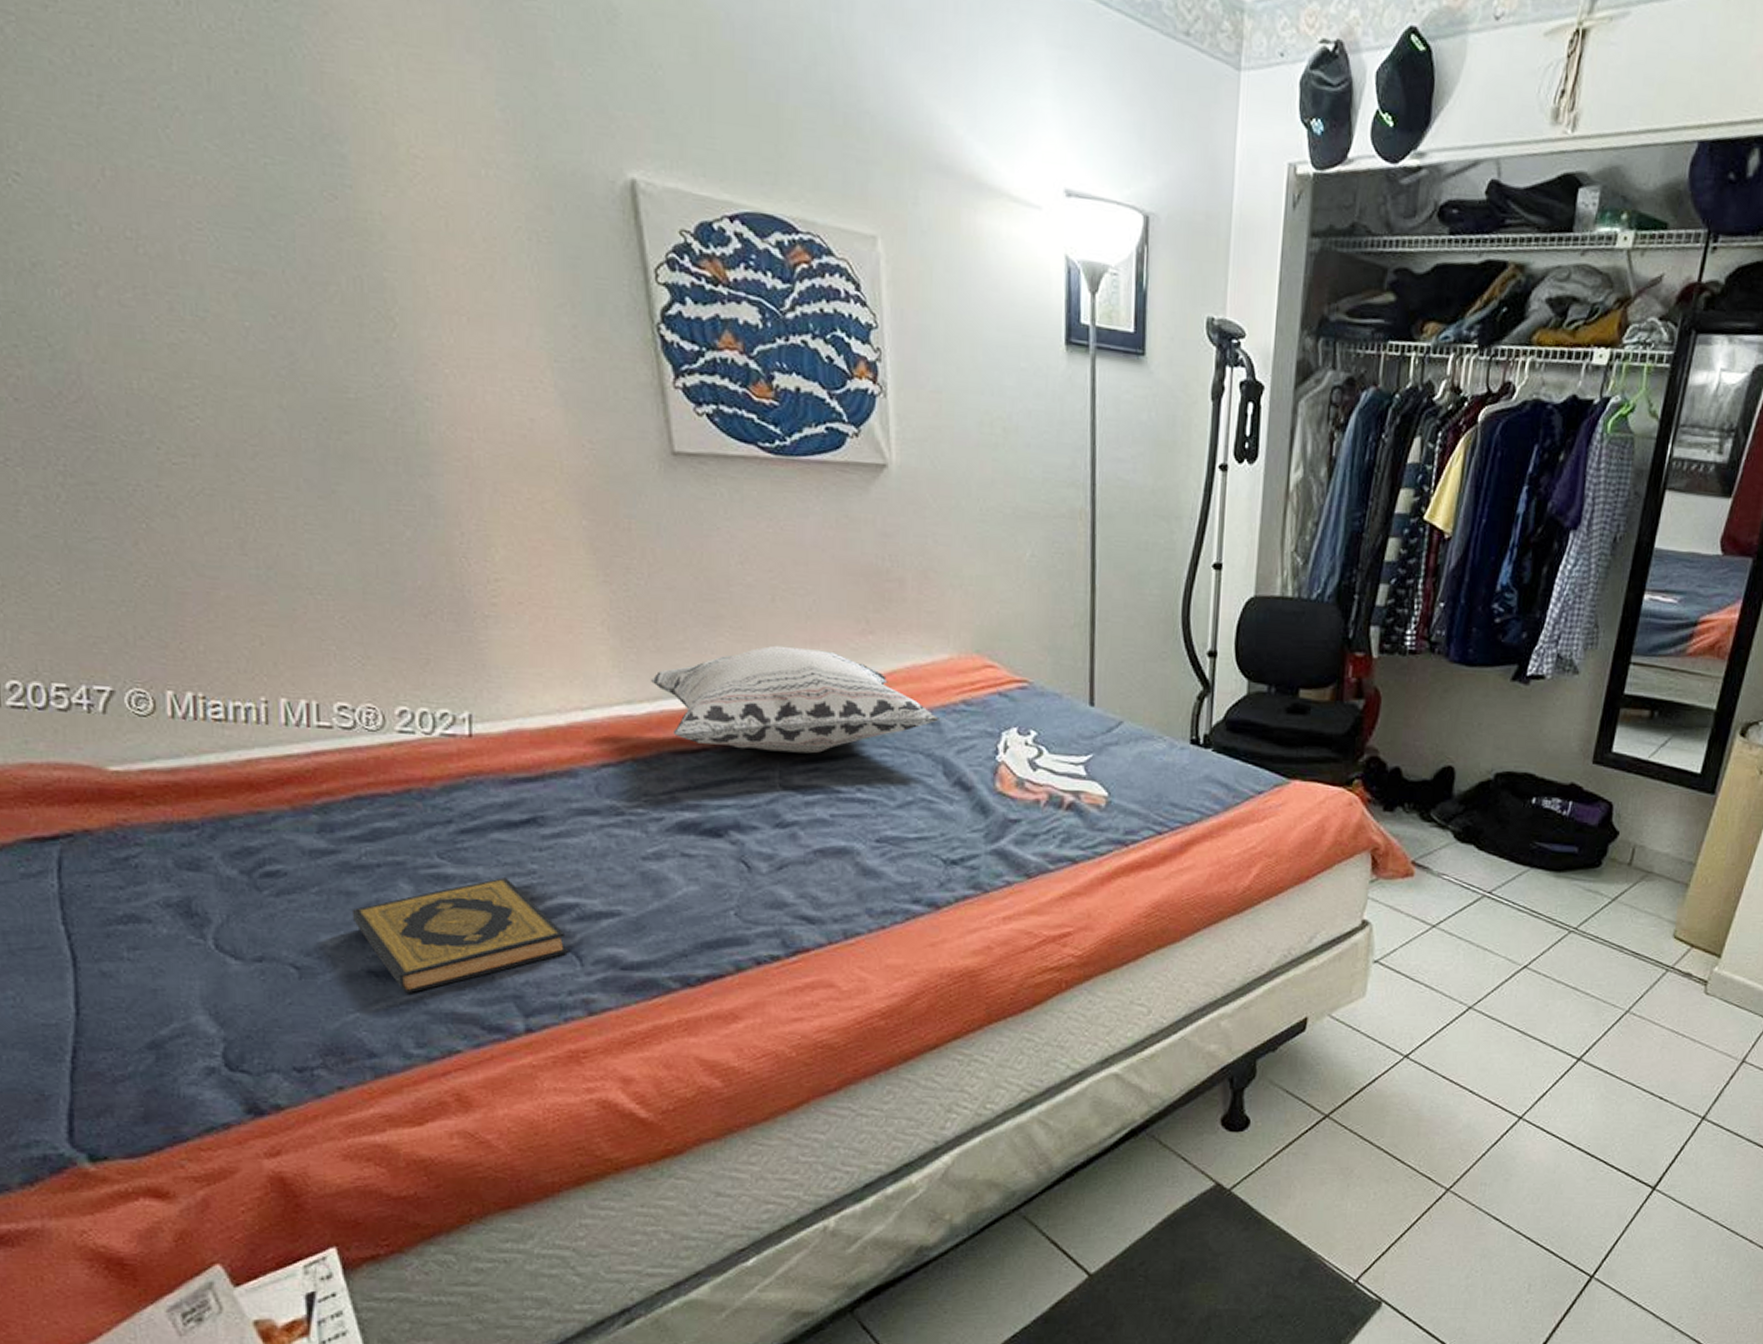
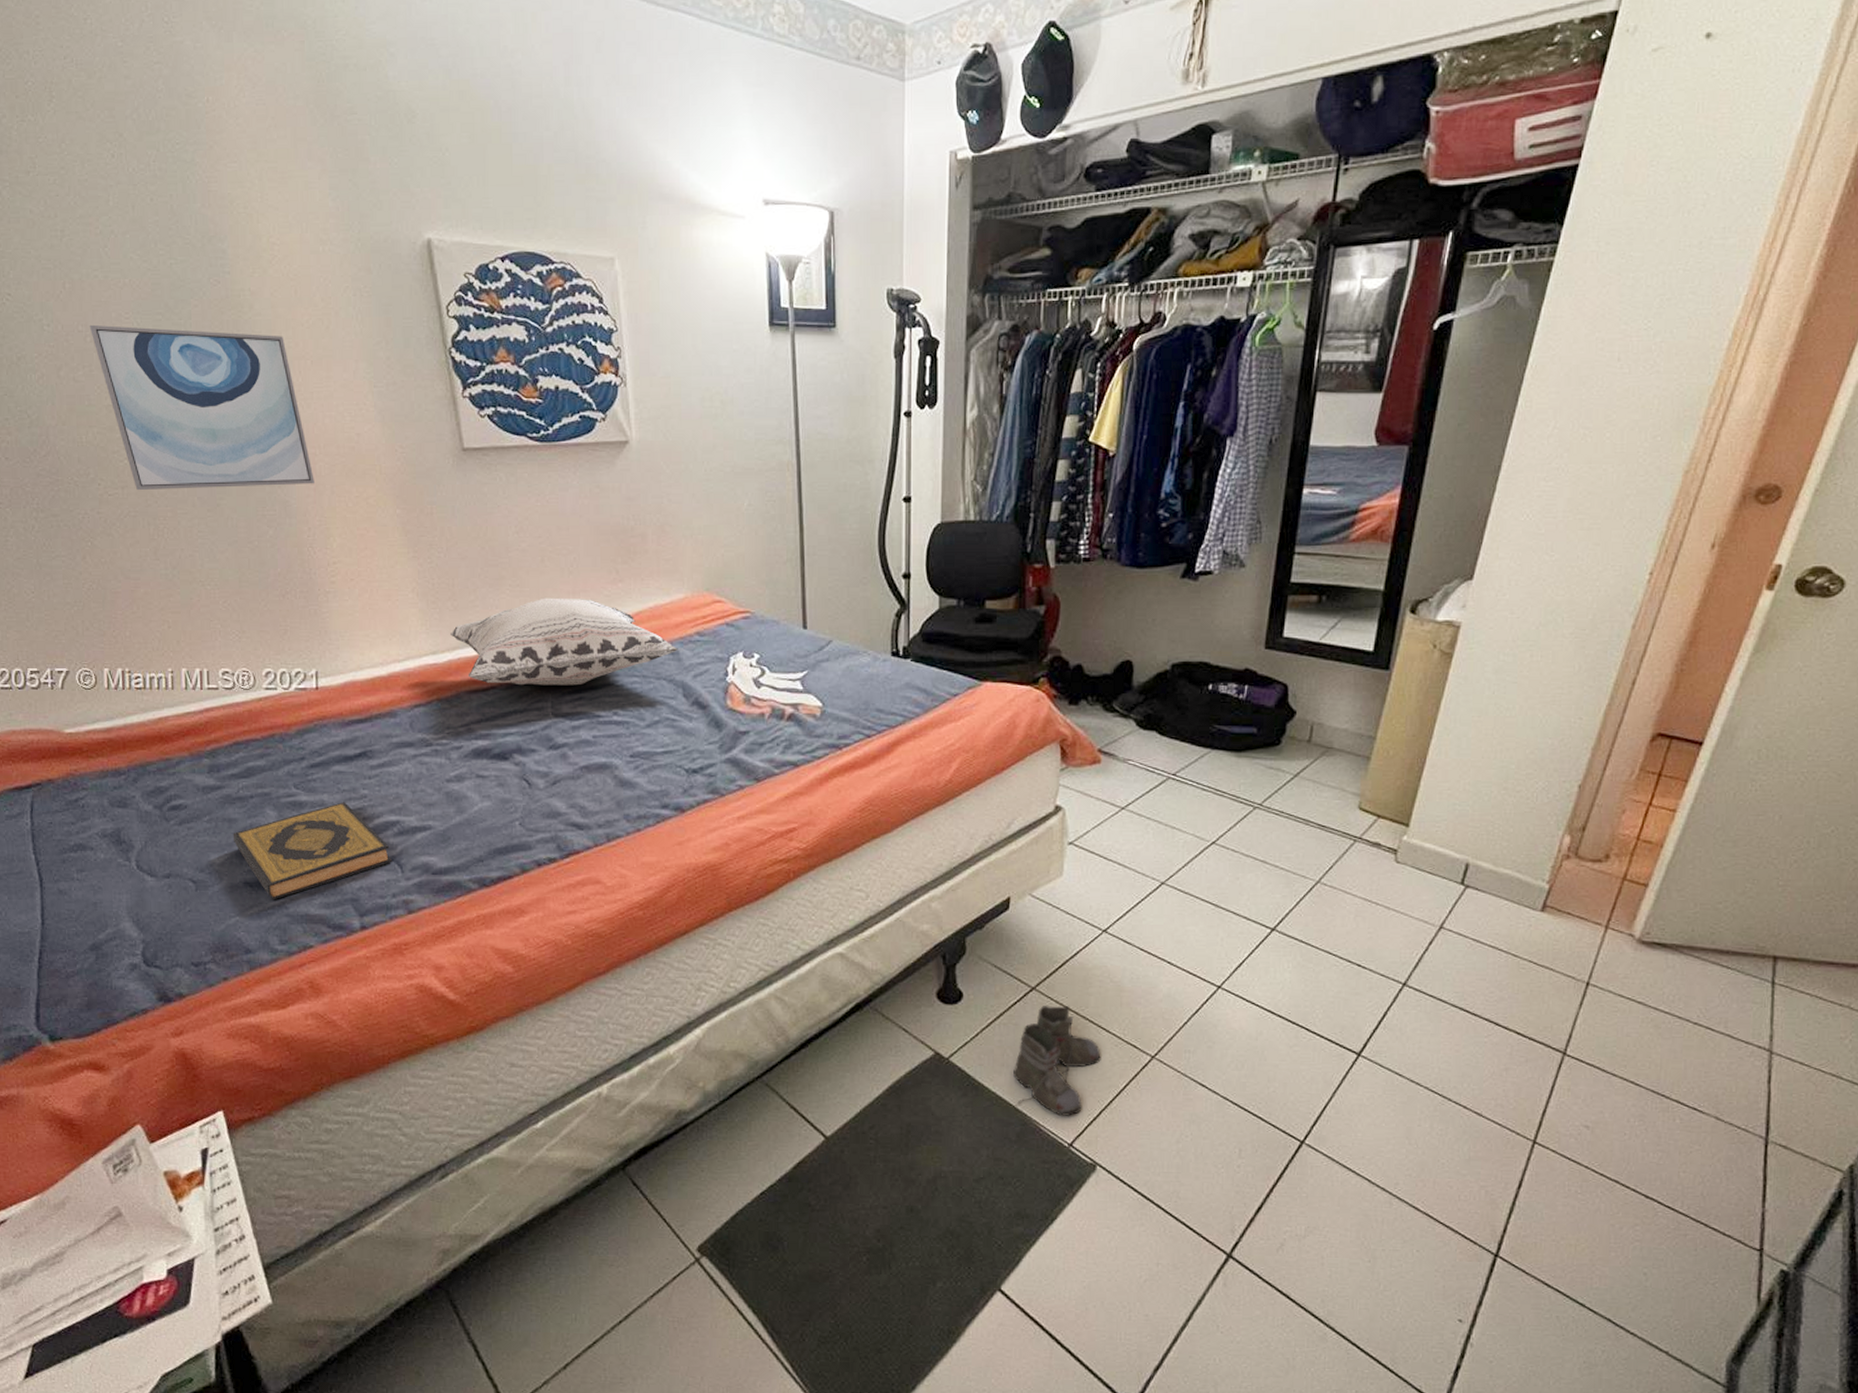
wall art: none [142,231,470,478] -> present [89,324,314,491]
boots: none [1299,1135,1394,1252] -> present [1013,1006,1101,1117]

